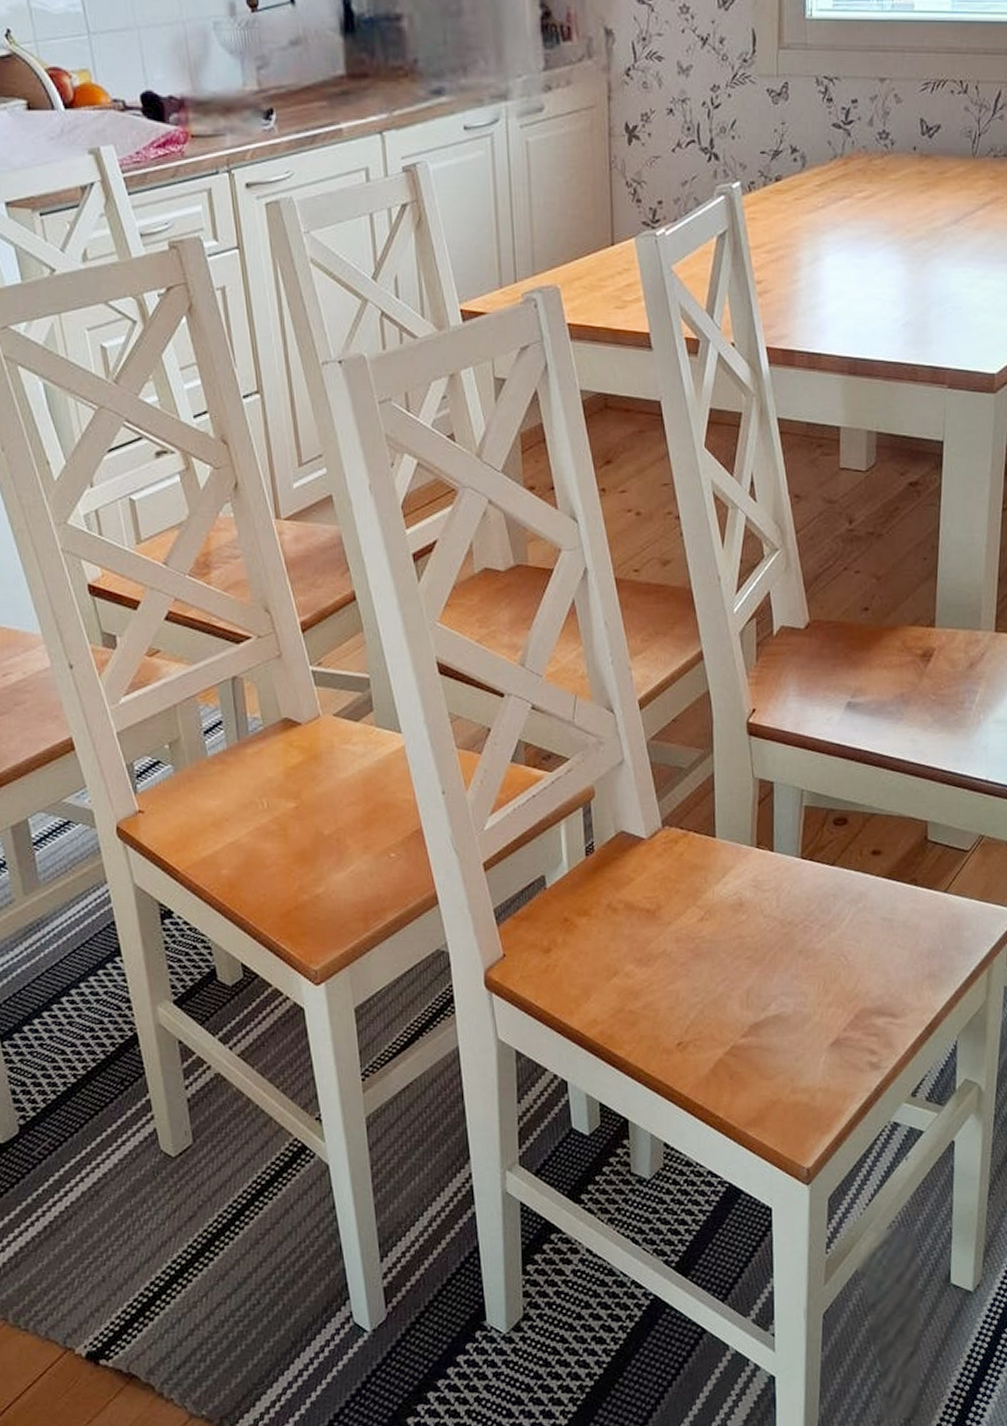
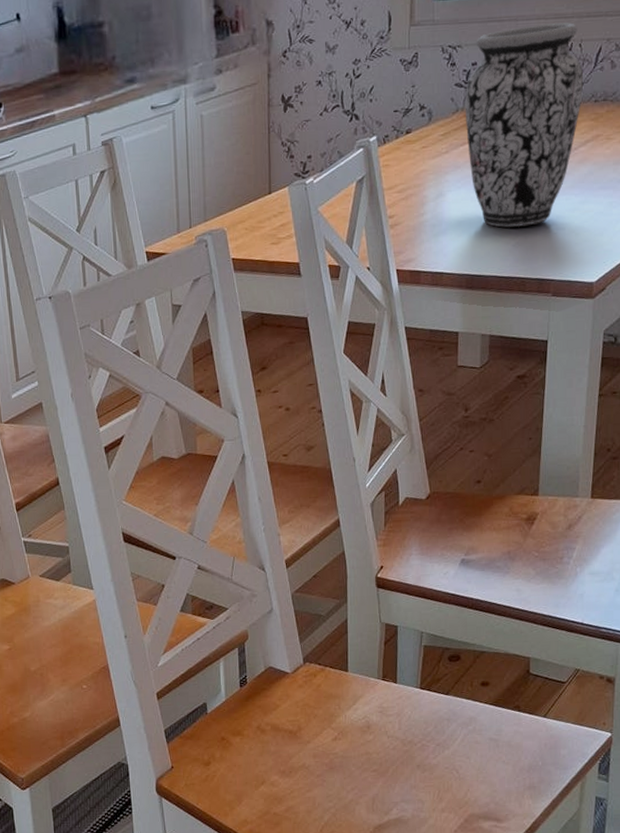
vase: none [844,59,981,303] -> present [464,23,584,228]

